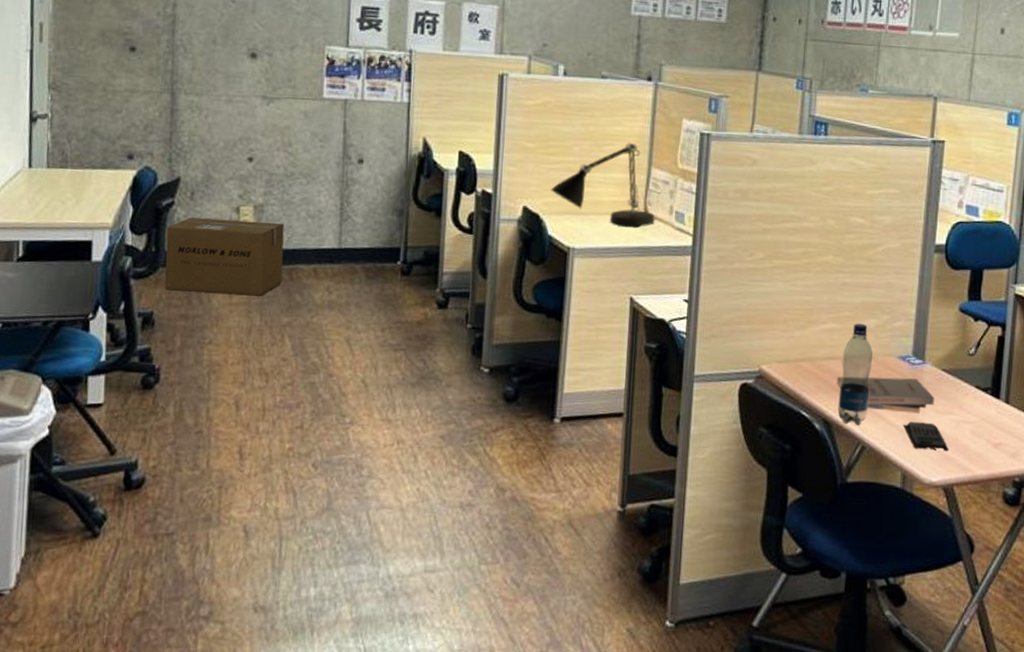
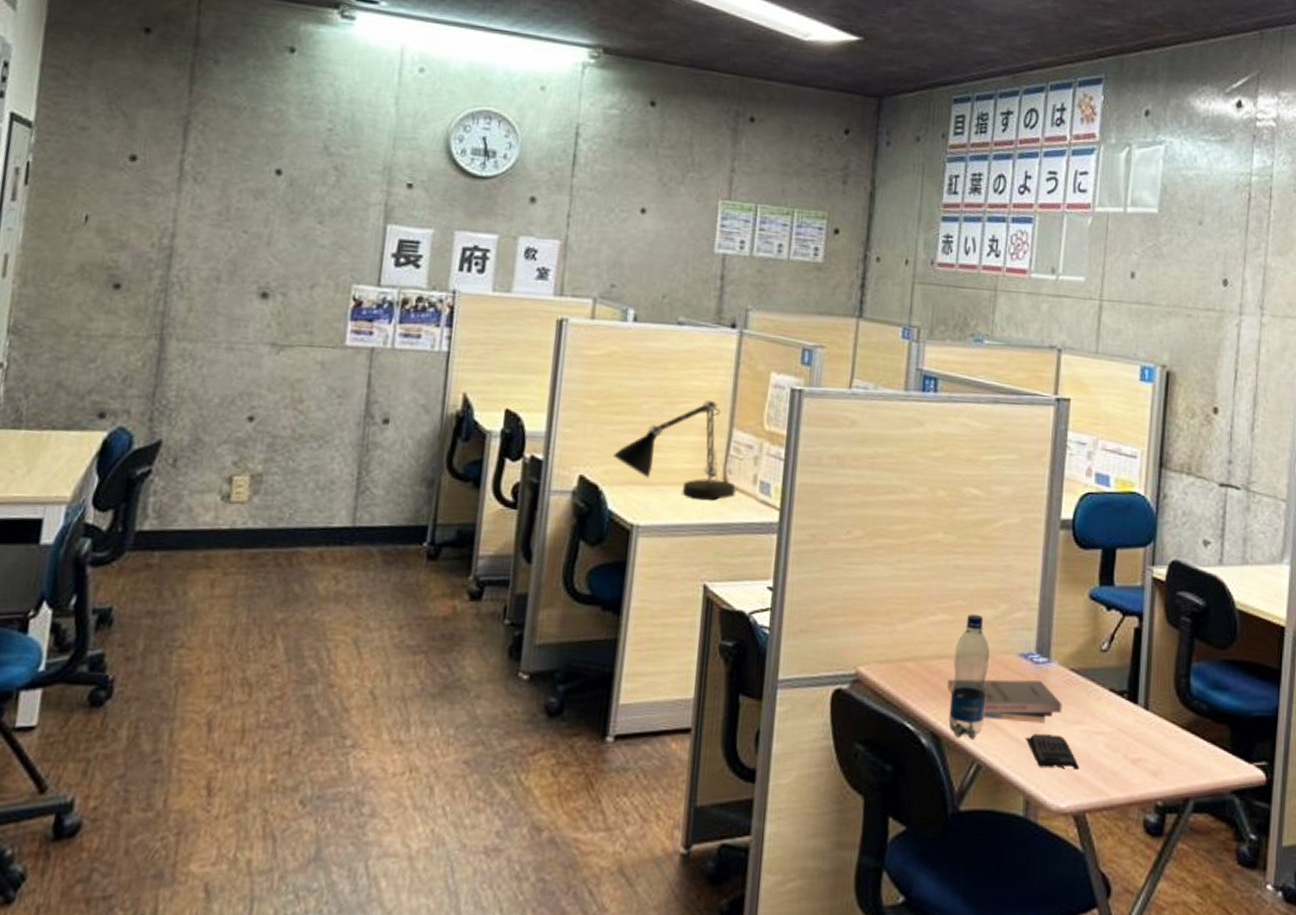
box: present [165,217,285,296] -> none [130,489,287,587]

